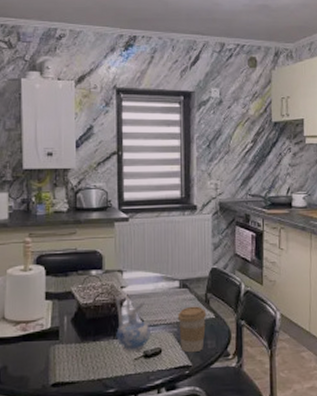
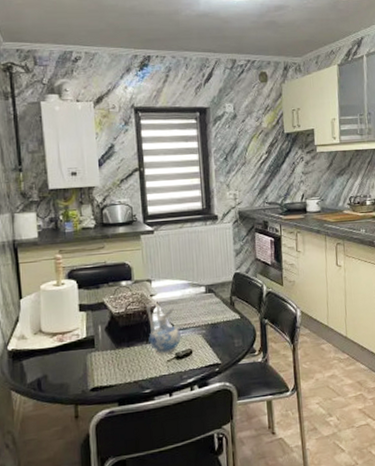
coffee cup: present [177,306,207,353] -> none [205,308,233,352]

